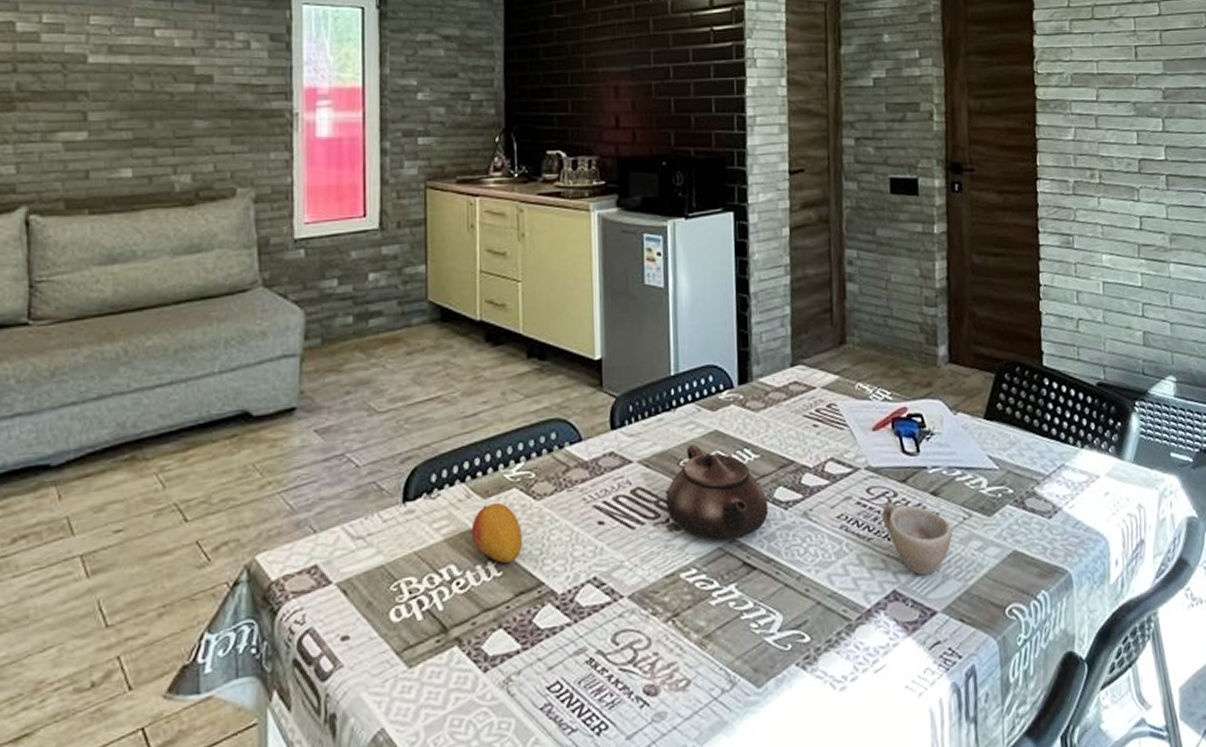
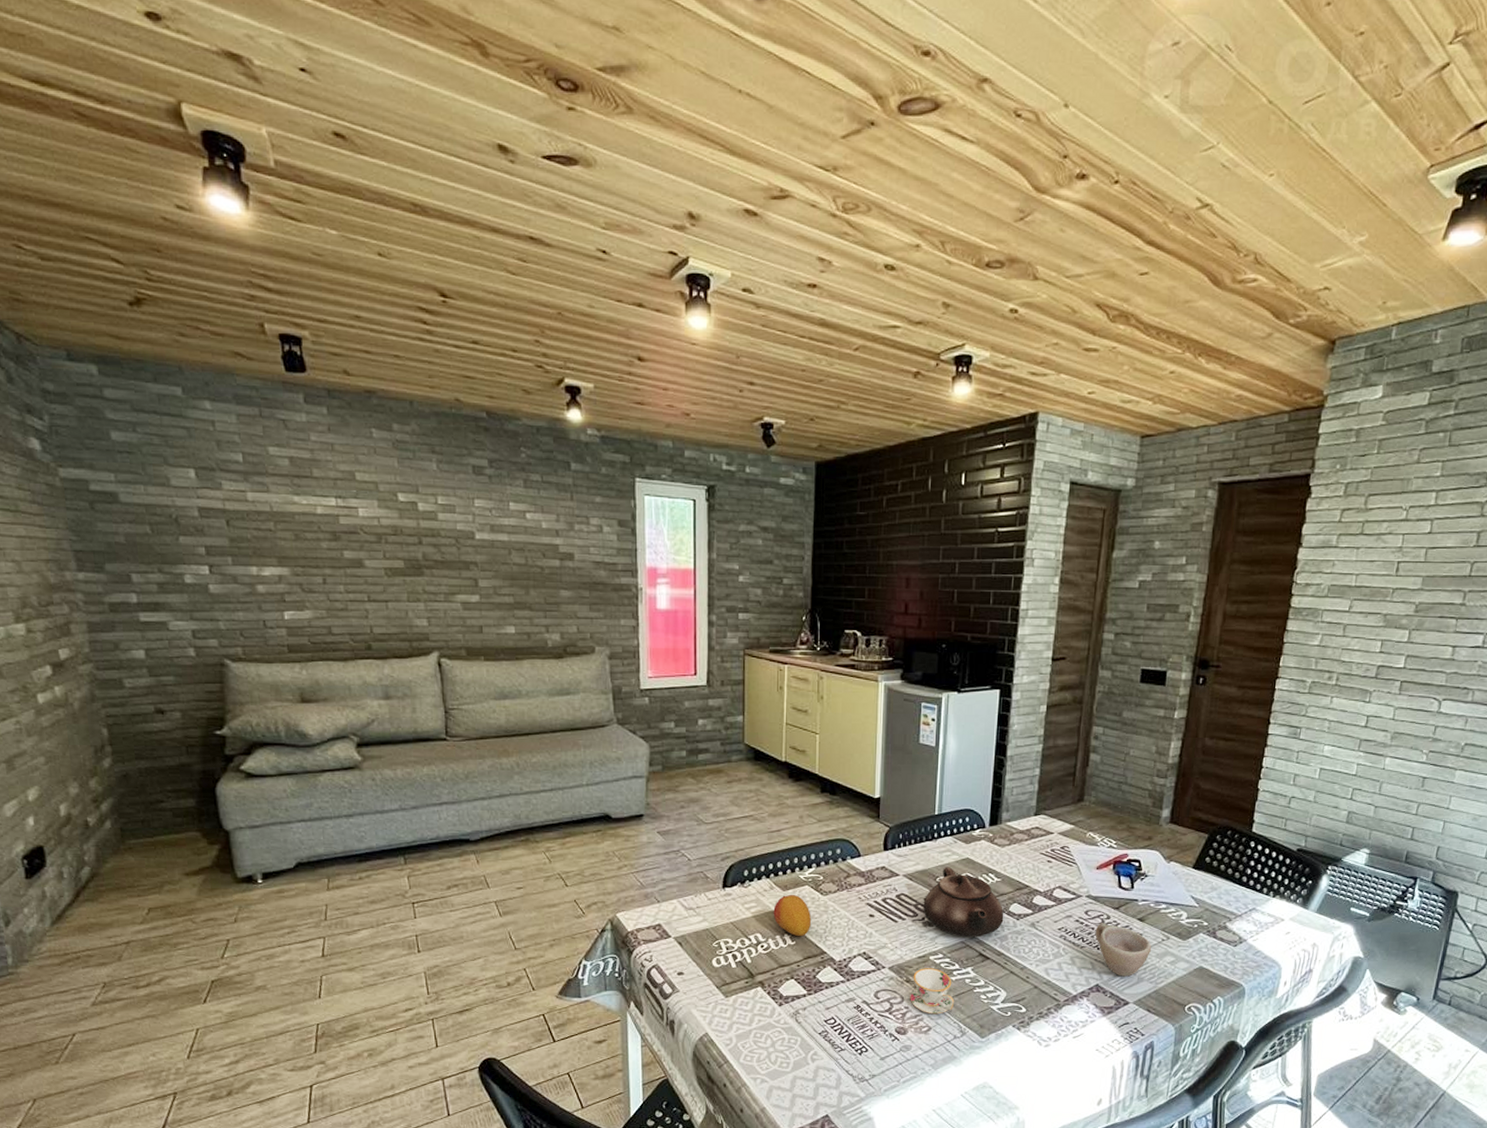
teacup: none [659,590,718,660] -> present [910,968,955,1014]

